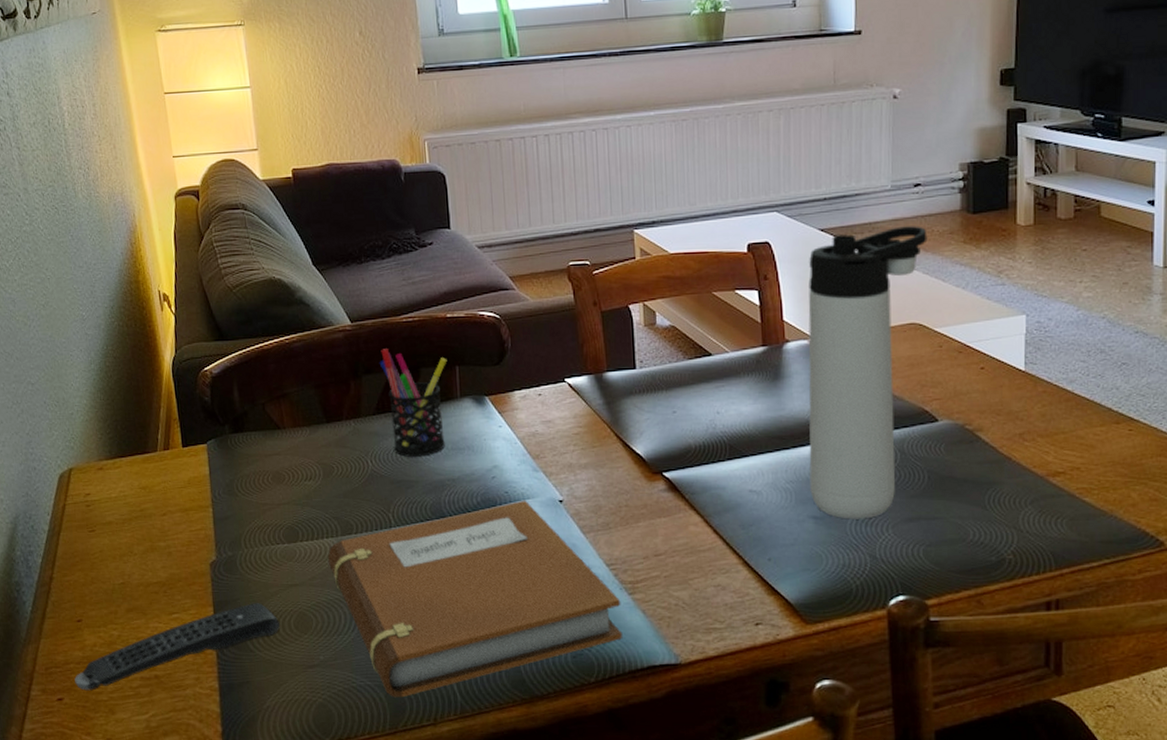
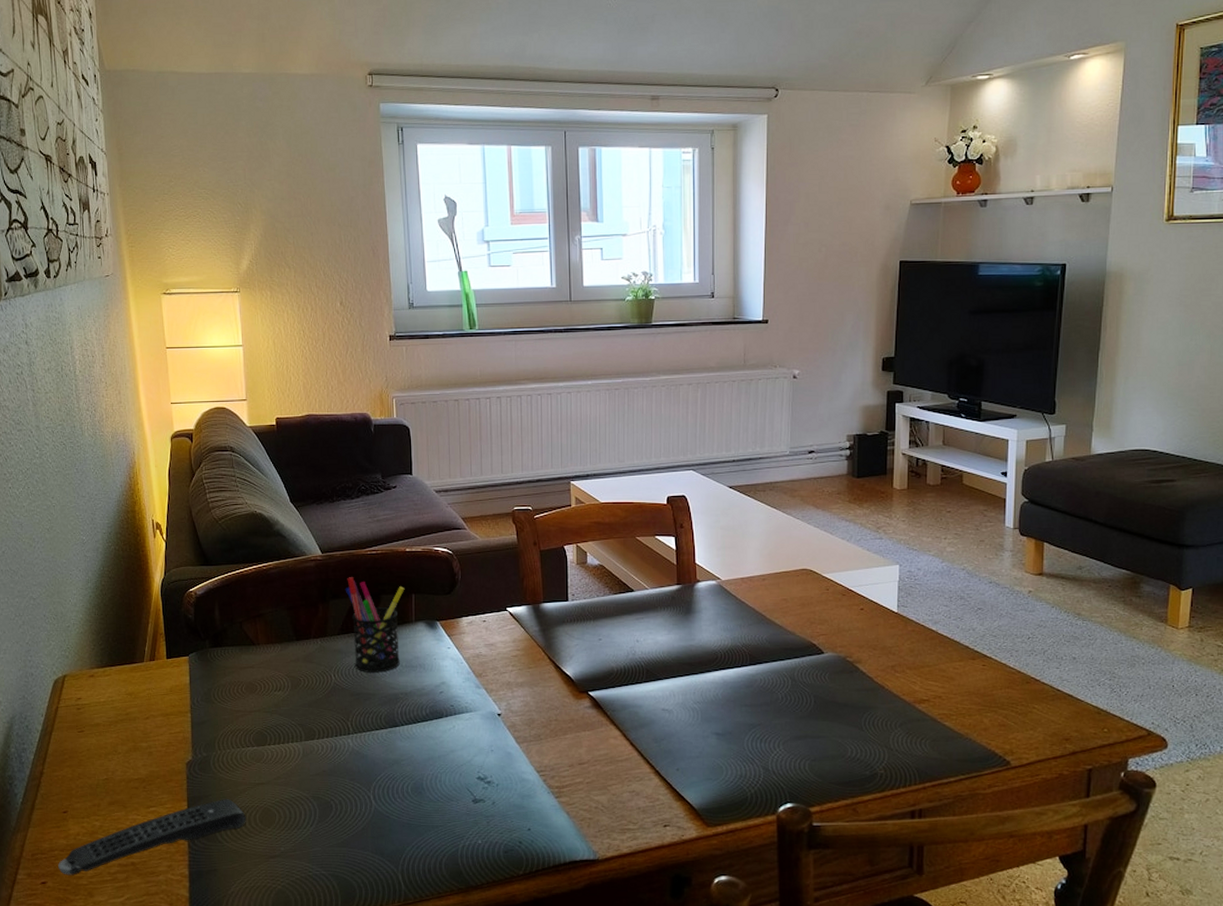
notebook: present [328,500,623,698] -> none [292,713,549,886]
thermos bottle: present [808,226,928,519] -> none [714,486,819,736]

